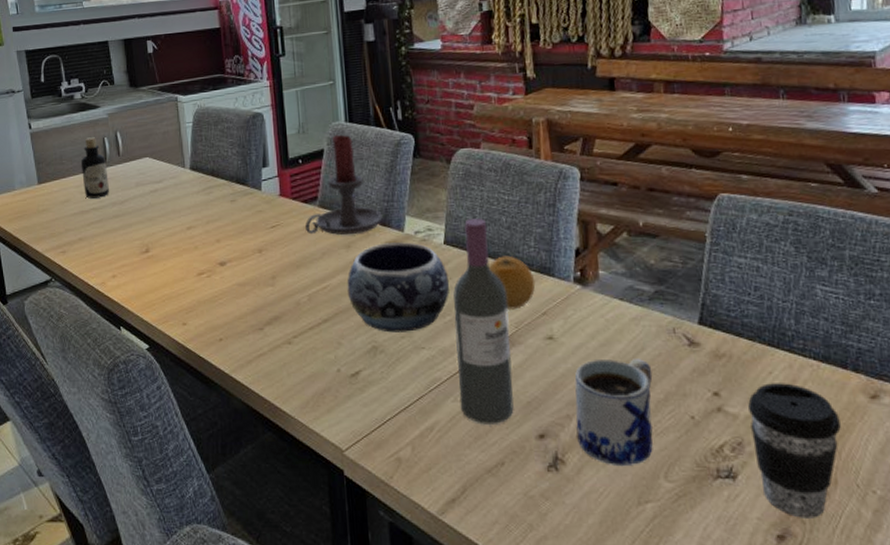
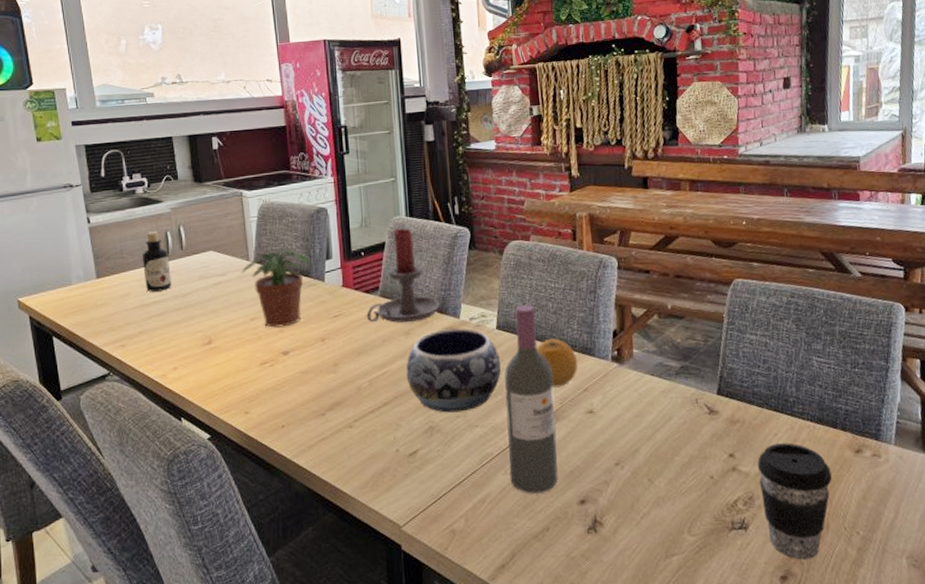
potted plant: none [177,156,248,237] -> present [241,249,312,328]
mug: present [574,359,653,467] -> none [612,427,679,525]

